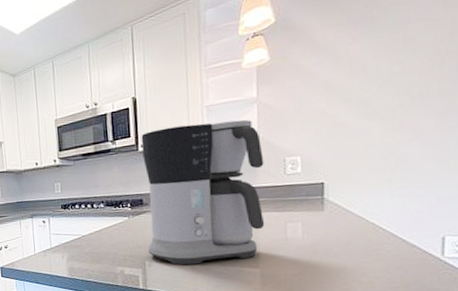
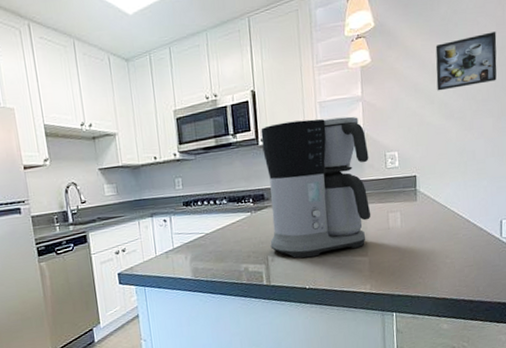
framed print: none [354,13,444,88] -> present [435,31,497,91]

